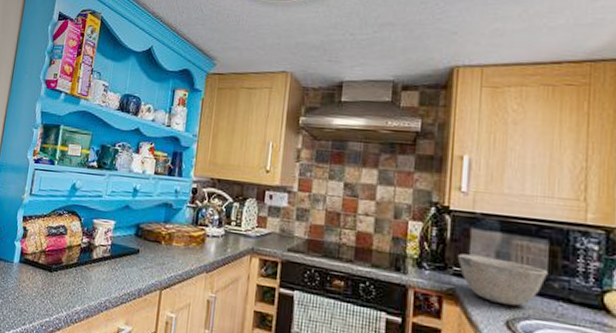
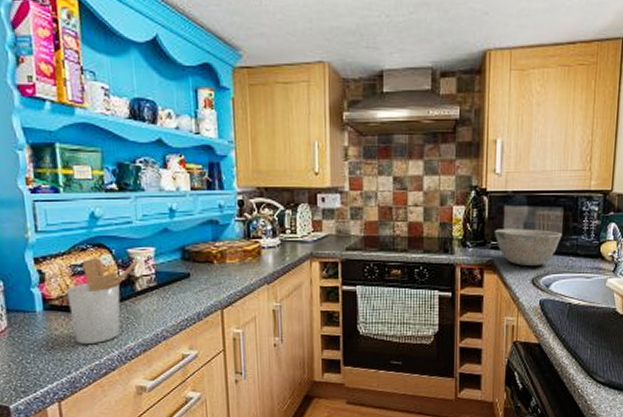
utensil holder: none [36,223,101,301] -> present [67,258,140,344]

